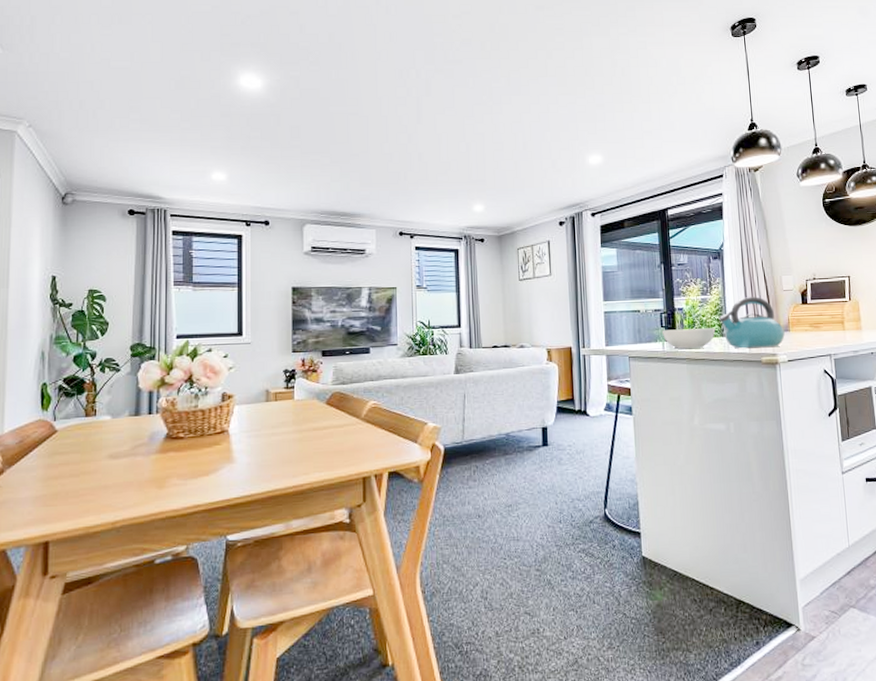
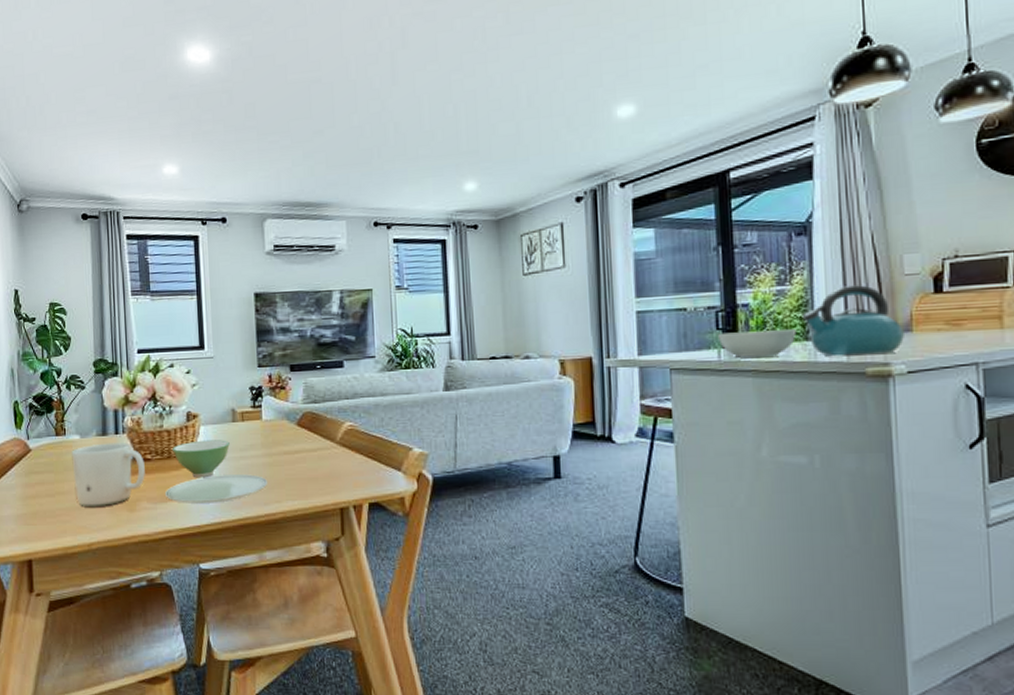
mug: none [101,422,177,486] -> present [71,442,145,508]
plate: none [195,449,298,479] -> present [164,474,268,504]
bowl: none [206,418,262,454] -> present [172,440,230,478]

